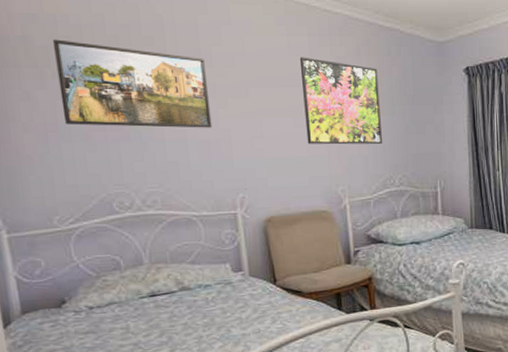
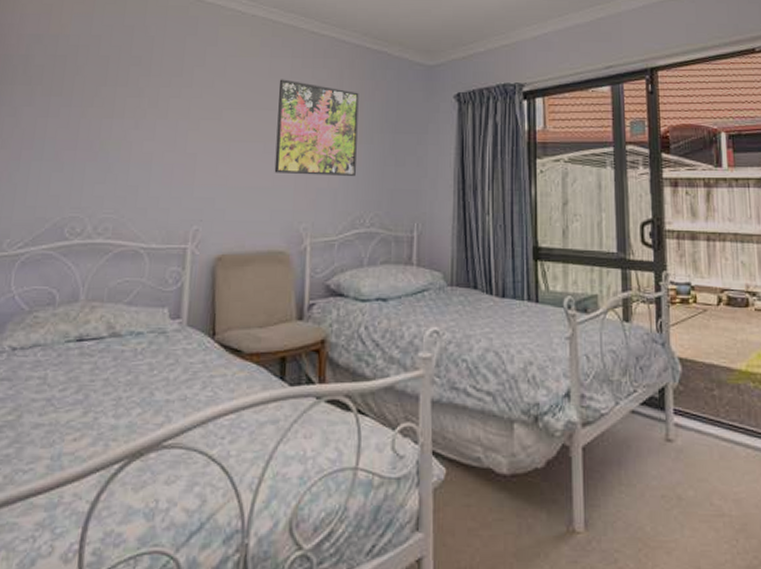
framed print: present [53,39,212,128] -> none [41,58,185,151]

